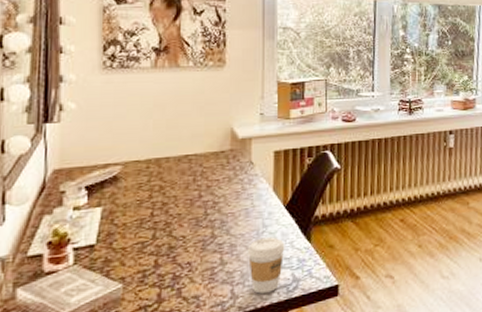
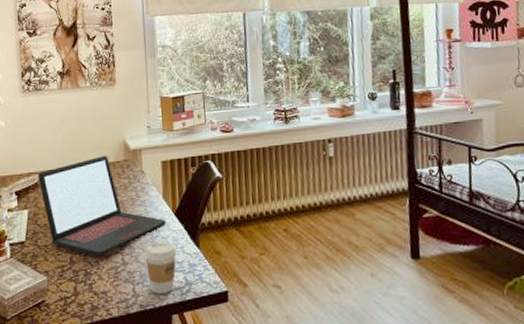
laptop: none [118,144,275,257] -> present [38,155,166,256]

